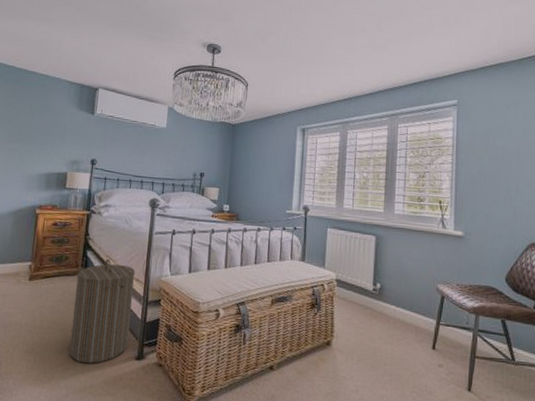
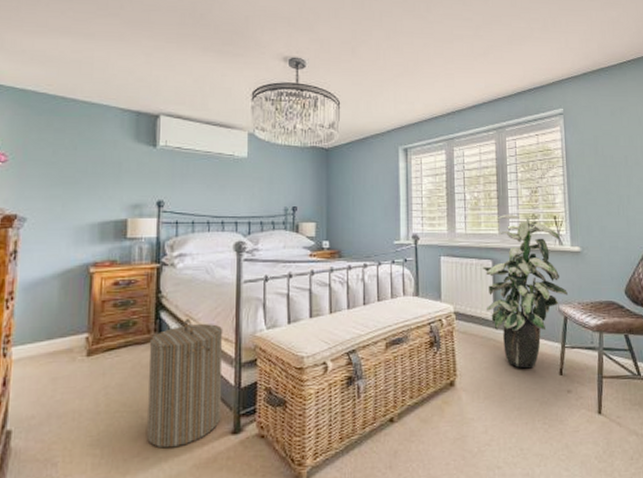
indoor plant: none [365,195,447,340] -> present [482,215,568,369]

